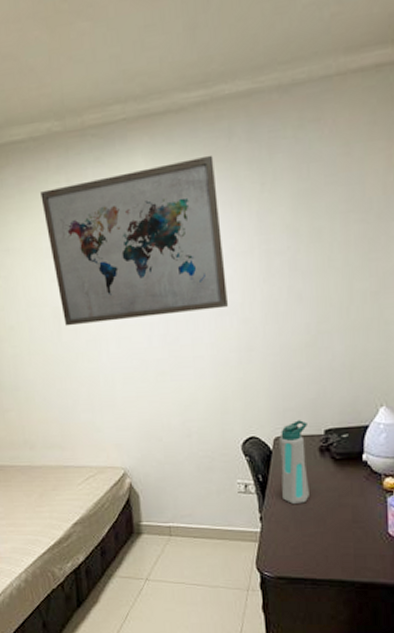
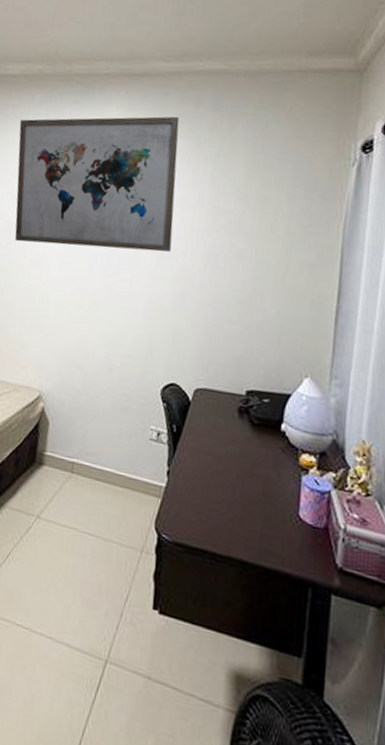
water bottle: present [279,420,309,504] -> none [194,375,230,465]

